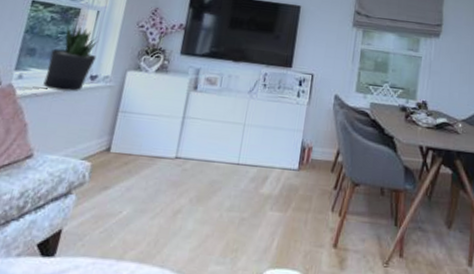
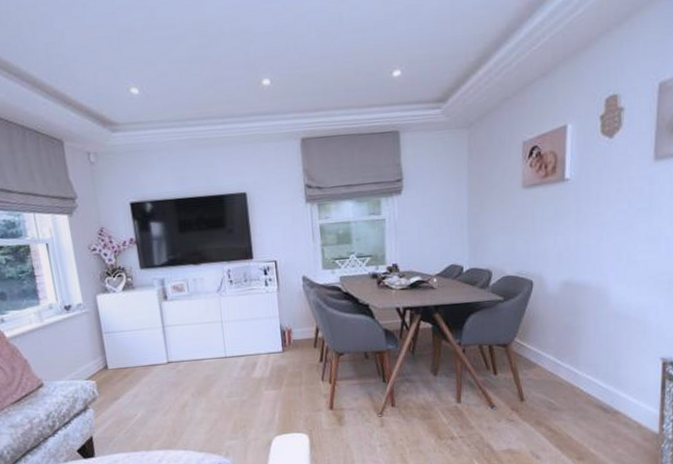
planter: present [43,22,99,93] -> none [19,259,63,327]

